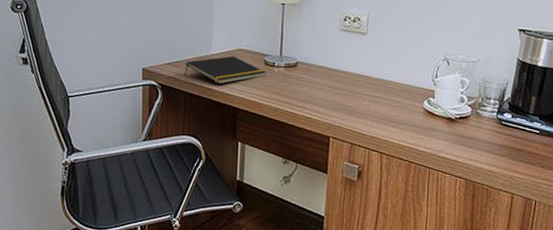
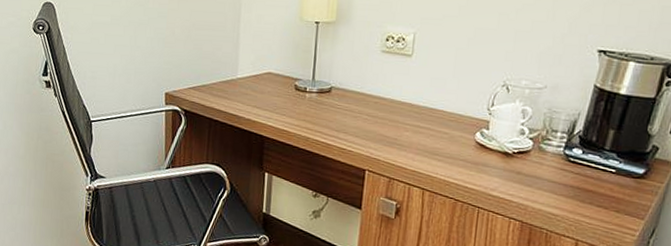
notepad: present [185,56,267,85] -> none [209,80,297,111]

